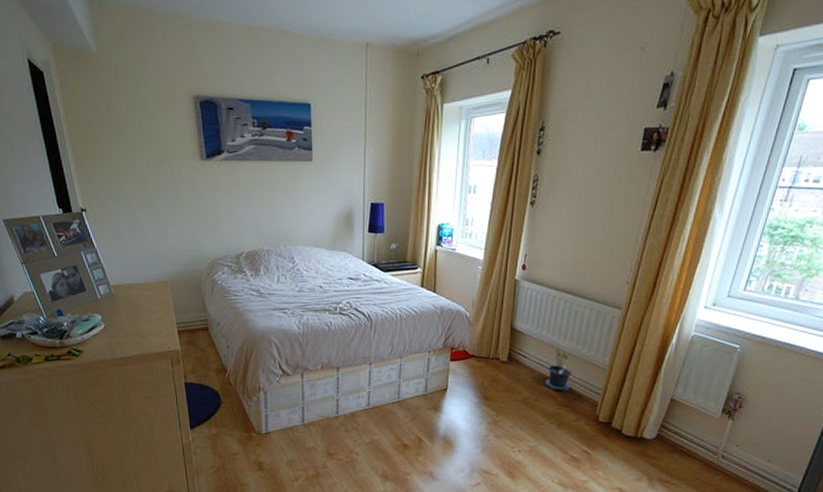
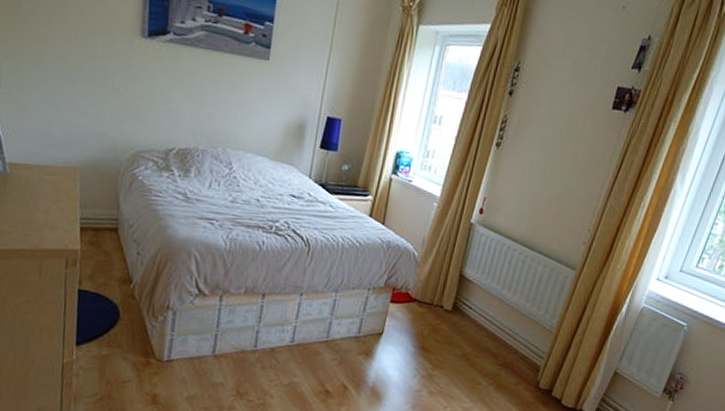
potted plant: present [544,345,572,392] -> none [487,300,518,352]

